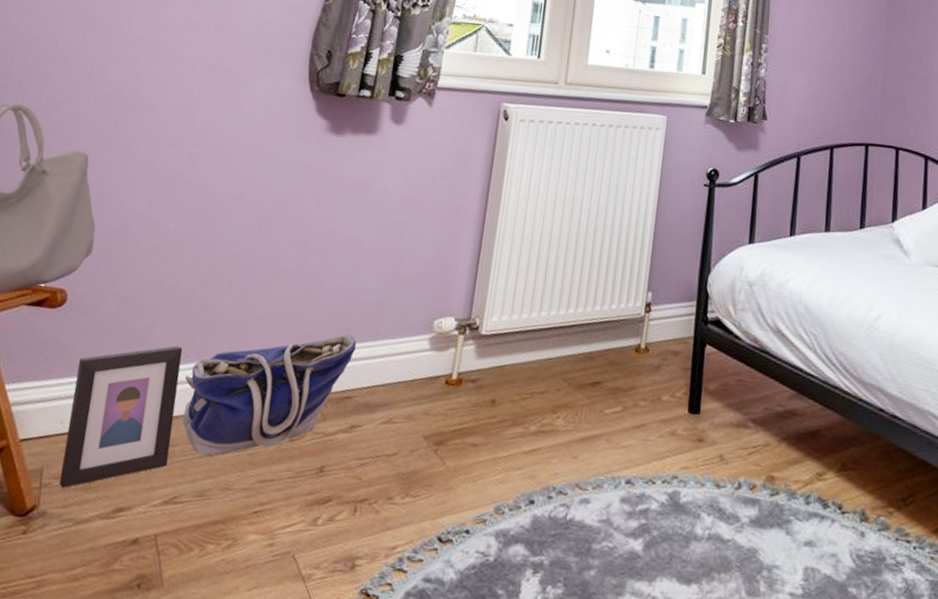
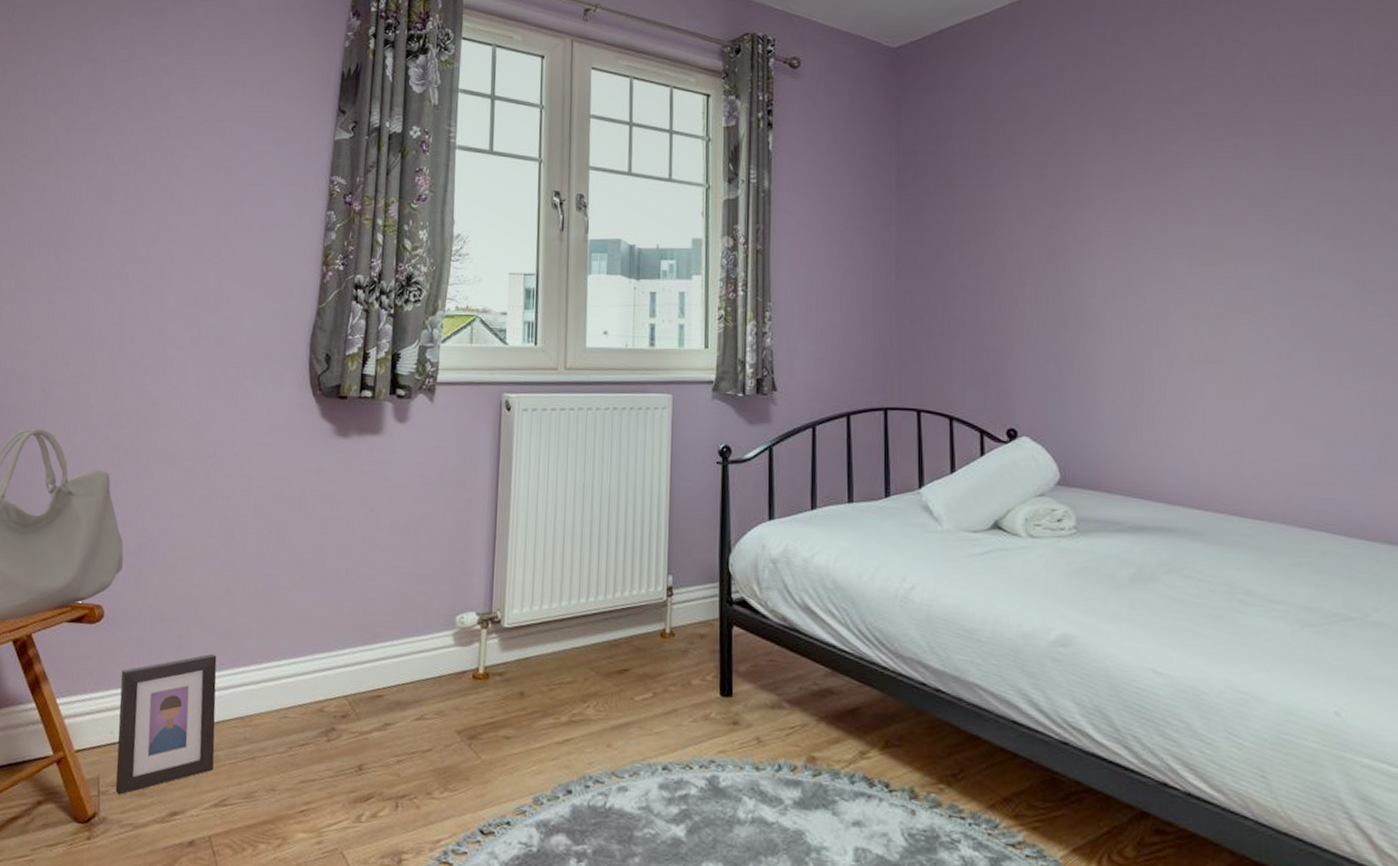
tote bag: present [182,333,357,456] -> none [221,634,383,759]

